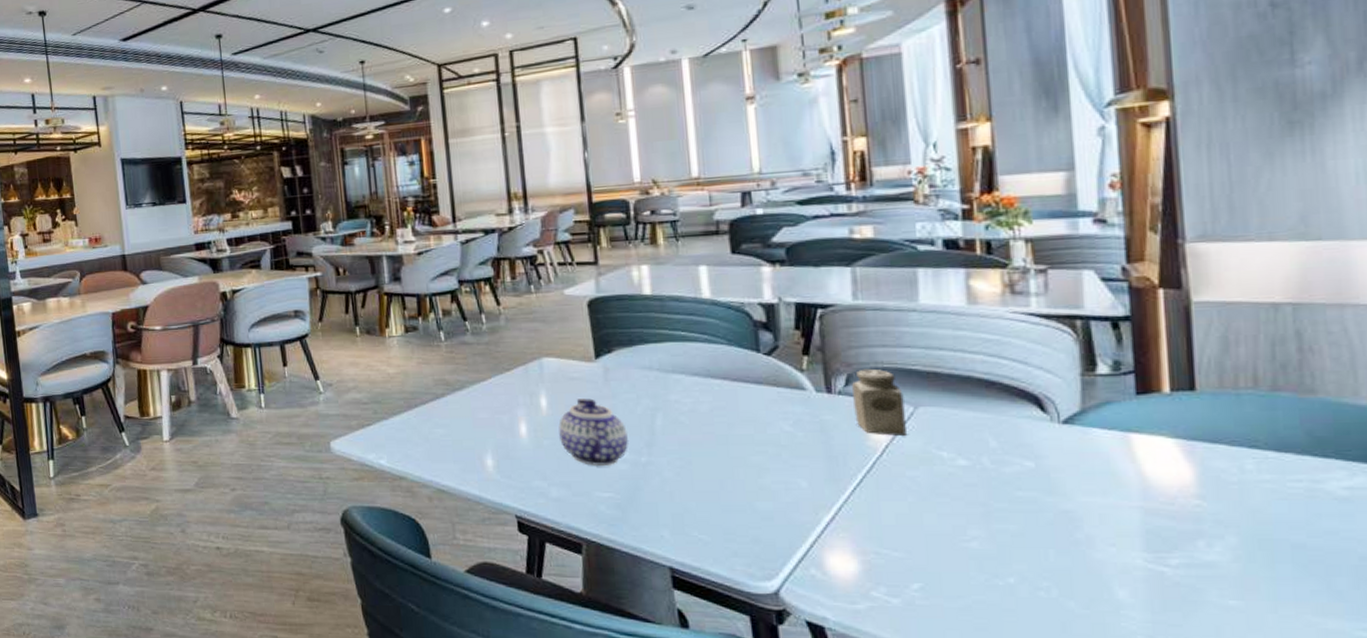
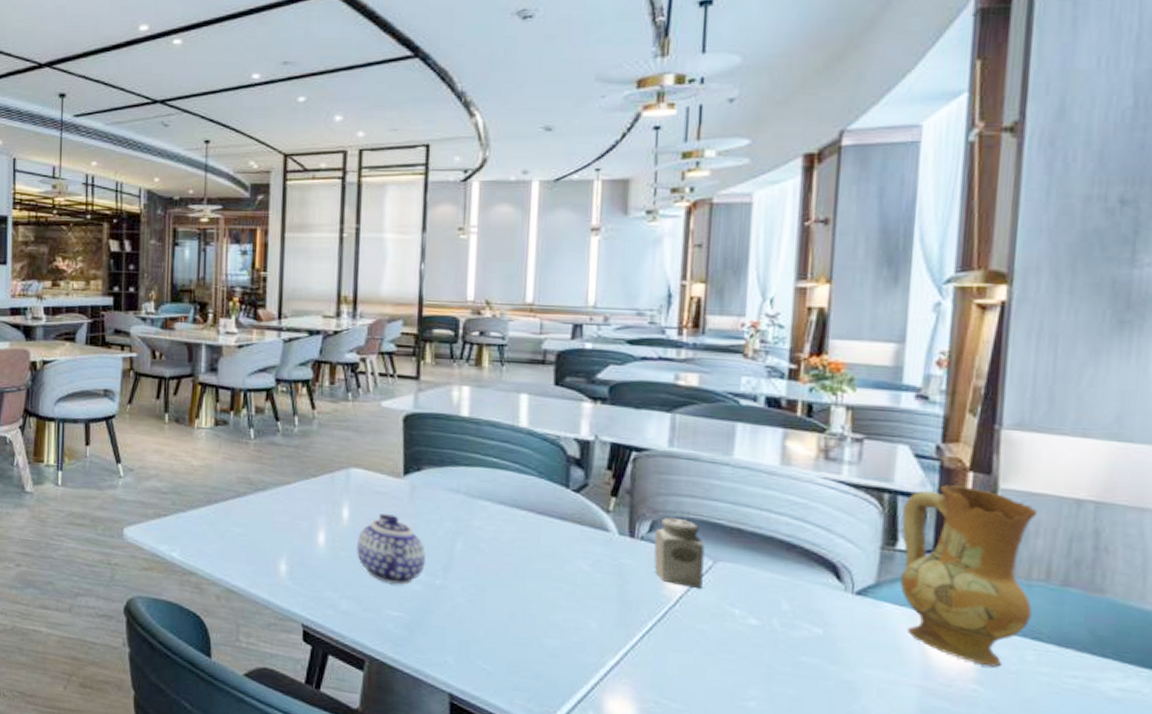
ceramic jug: none [1097,303,1244,480] -> present [900,485,1038,667]

